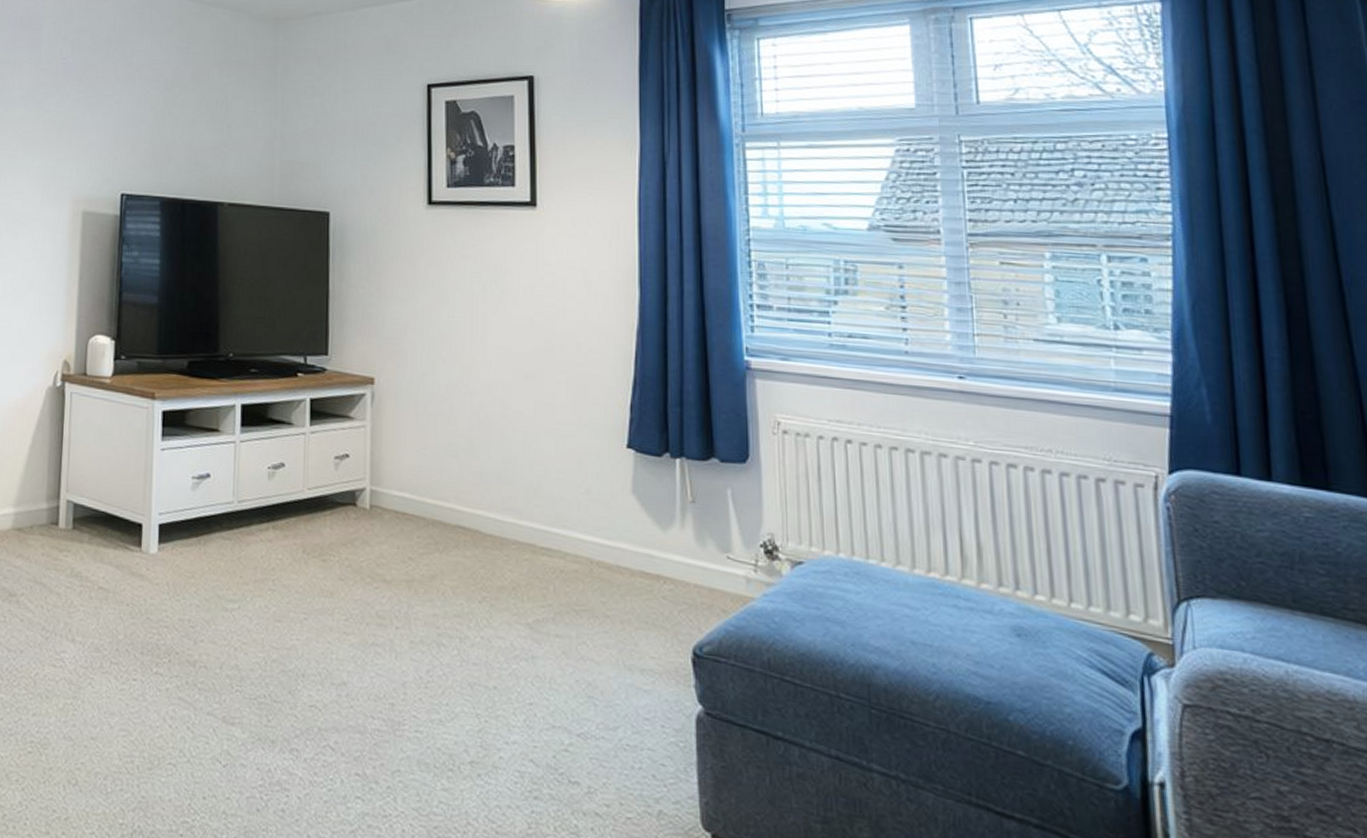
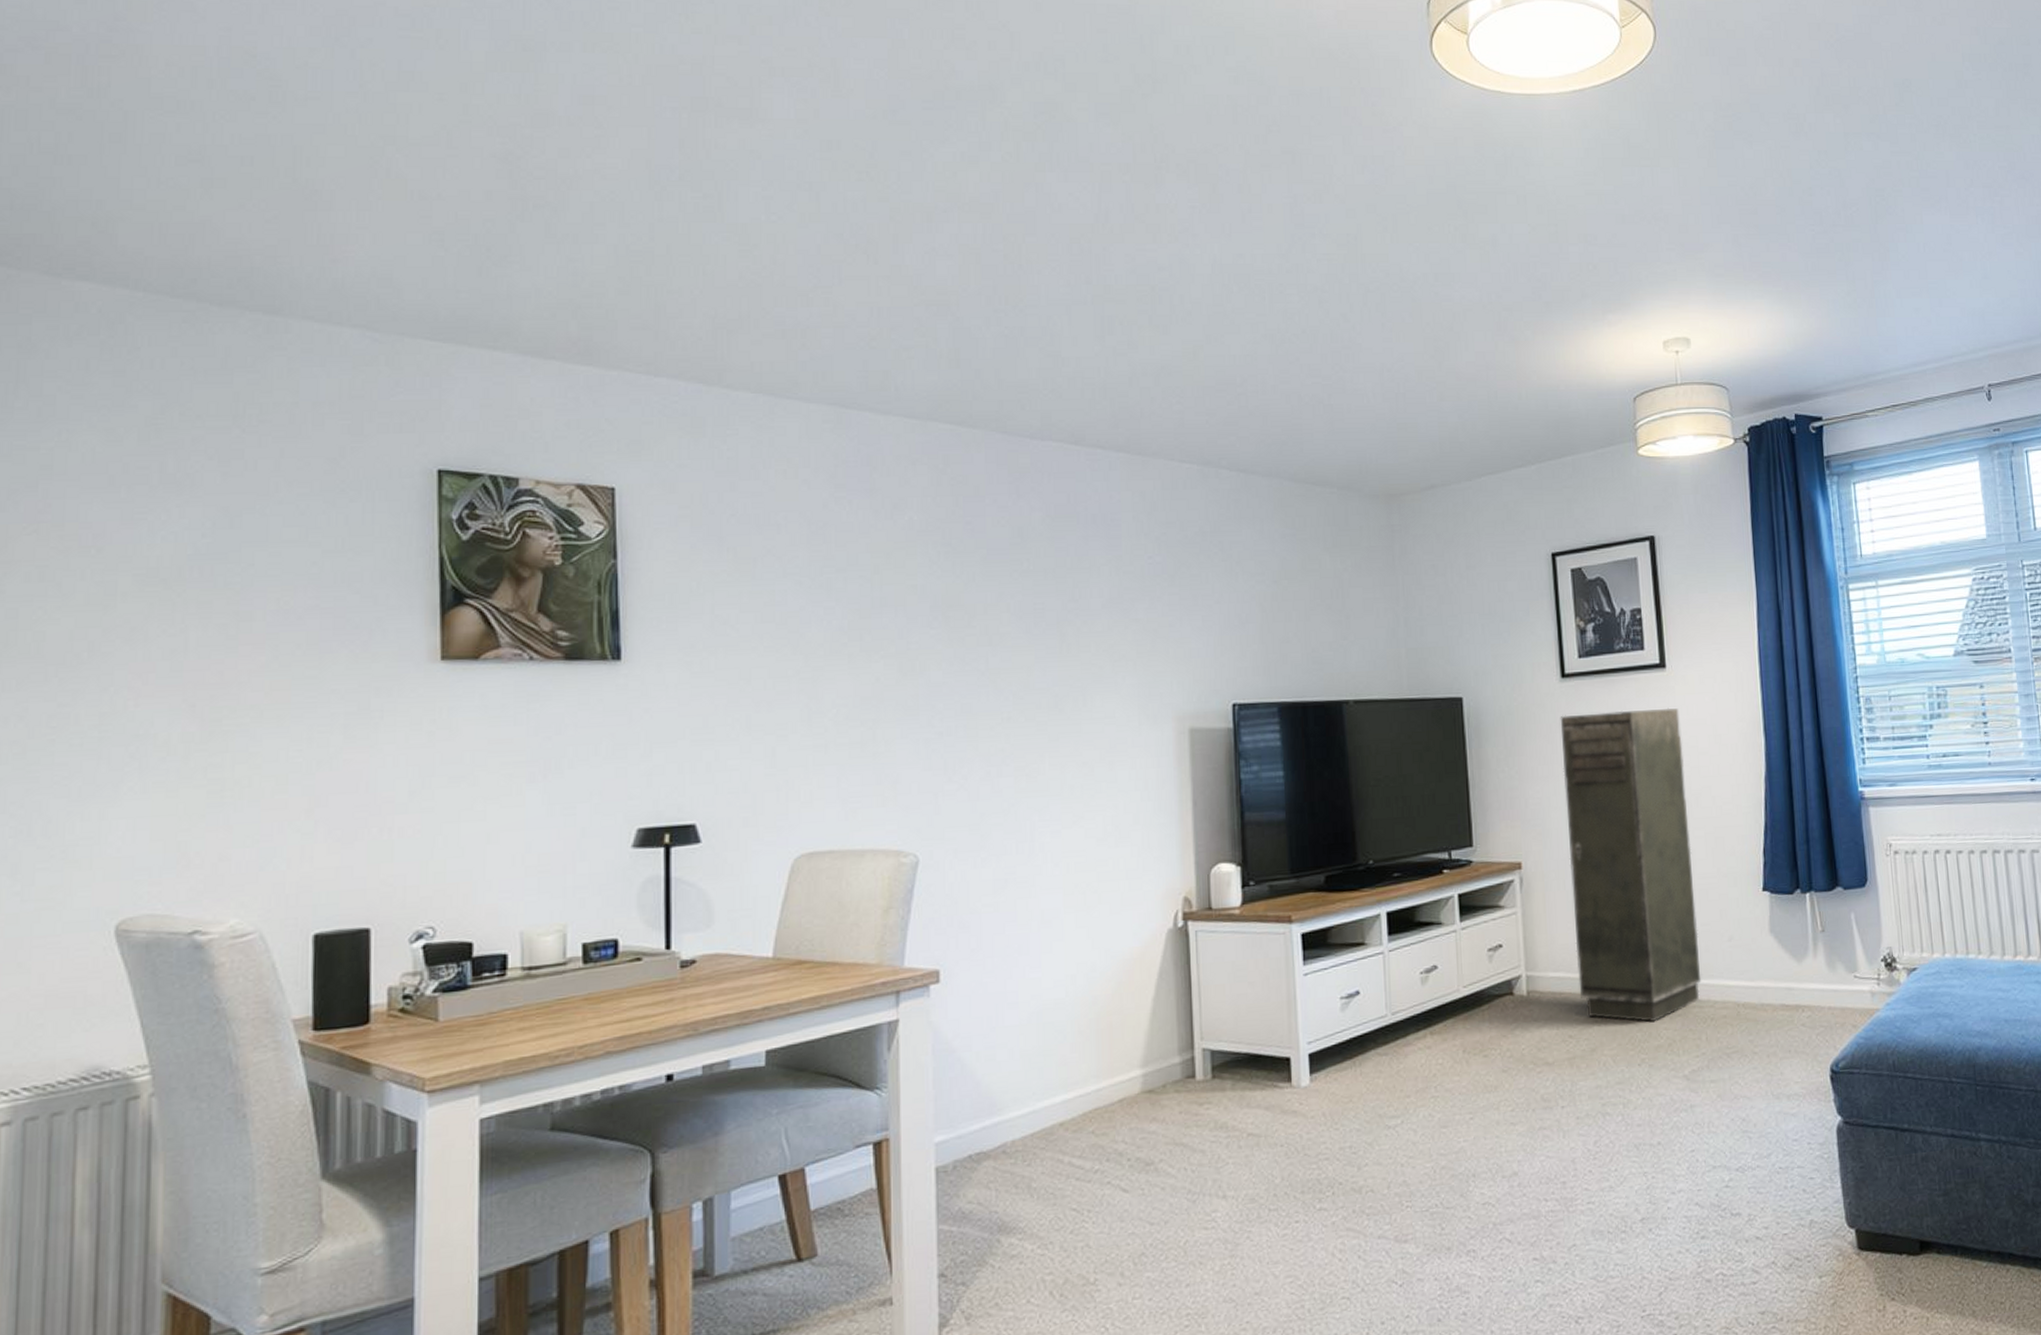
storage cabinet: none [422,241,553,561] -> present [1560,708,1702,1022]

